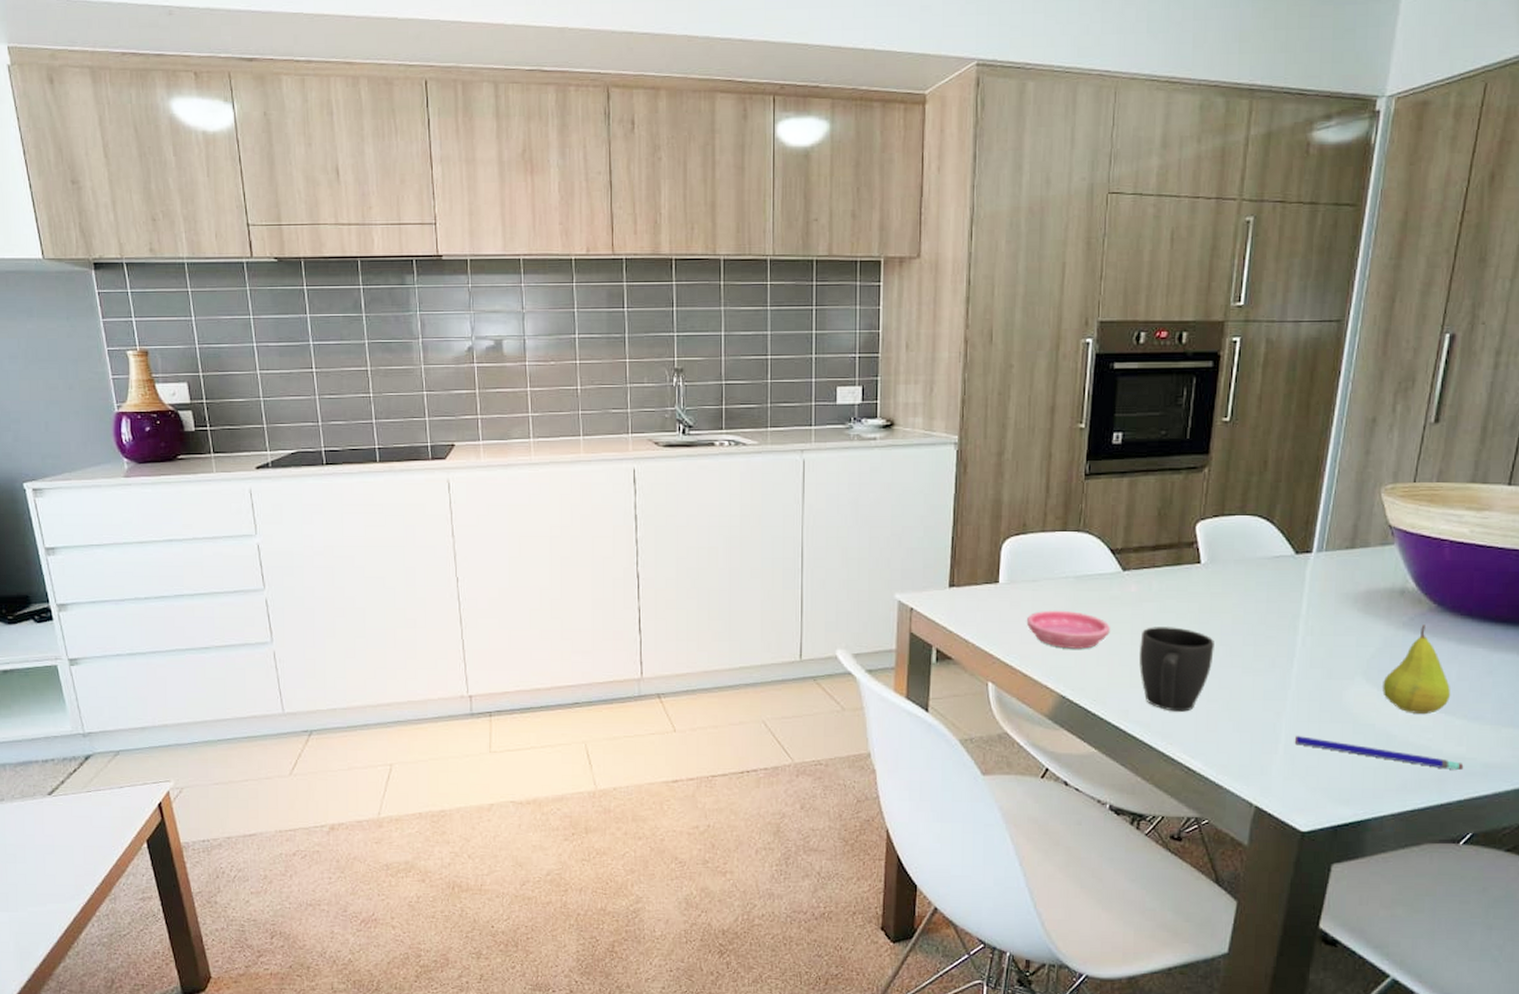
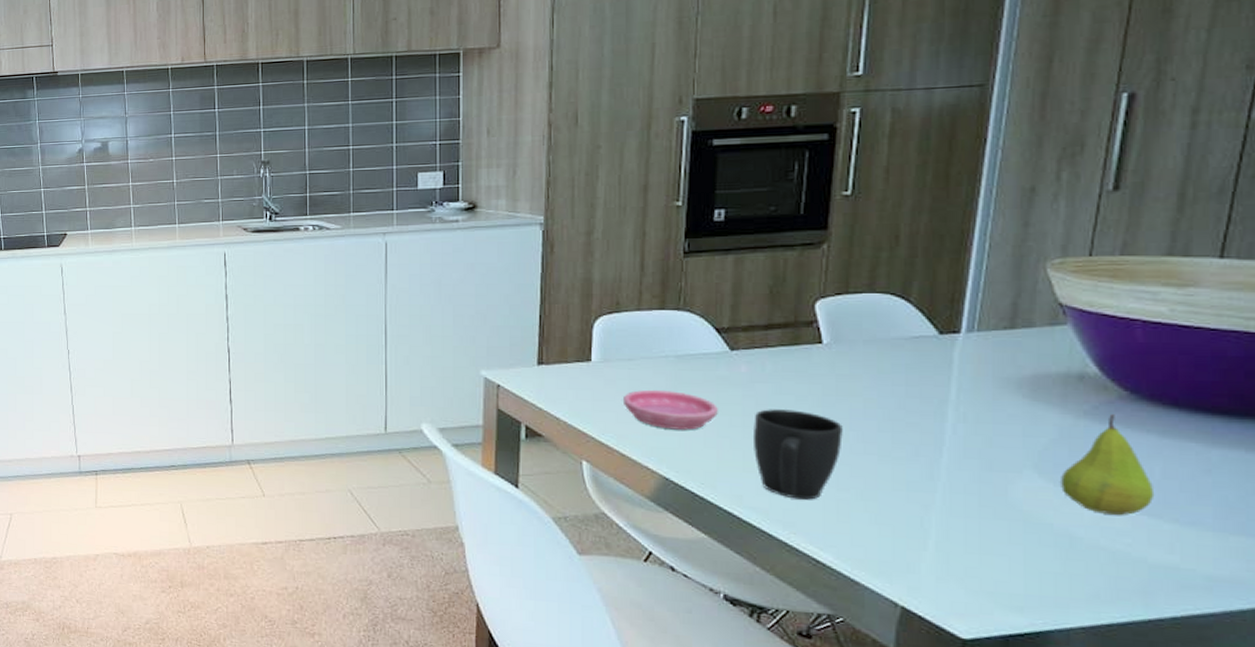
pen: present [1294,736,1464,771] -> none [948,532,1178,583]

